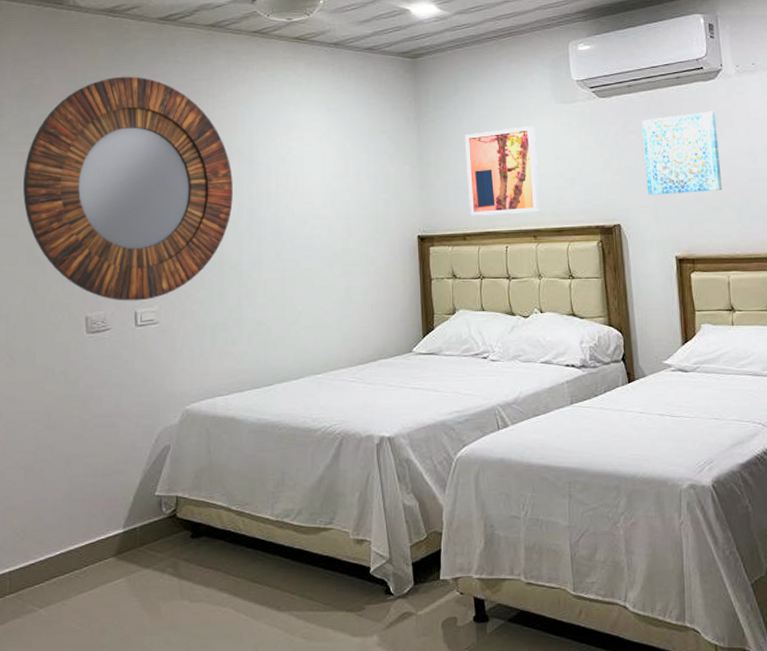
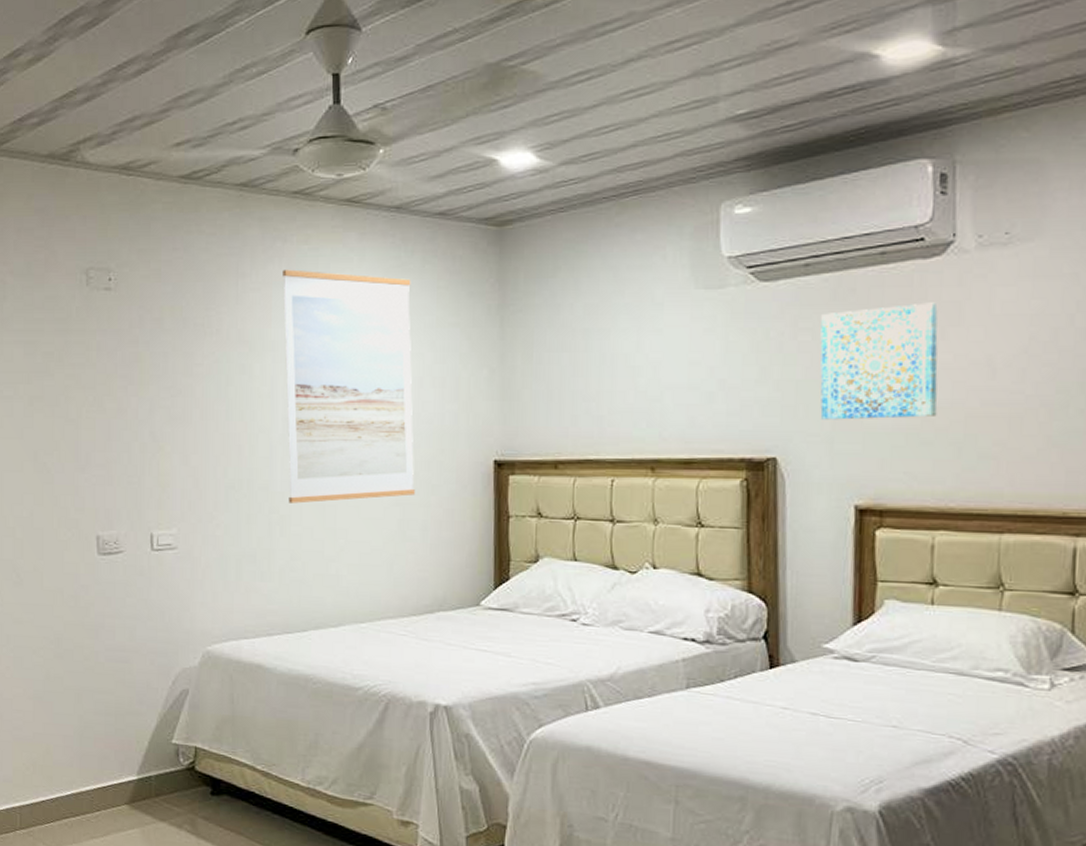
home mirror: present [23,76,233,301] -> none [29,250,265,521]
wall art: none [245,91,357,279] -> present [282,269,415,504]
wall art: present [465,126,541,216] -> none [563,320,664,438]

